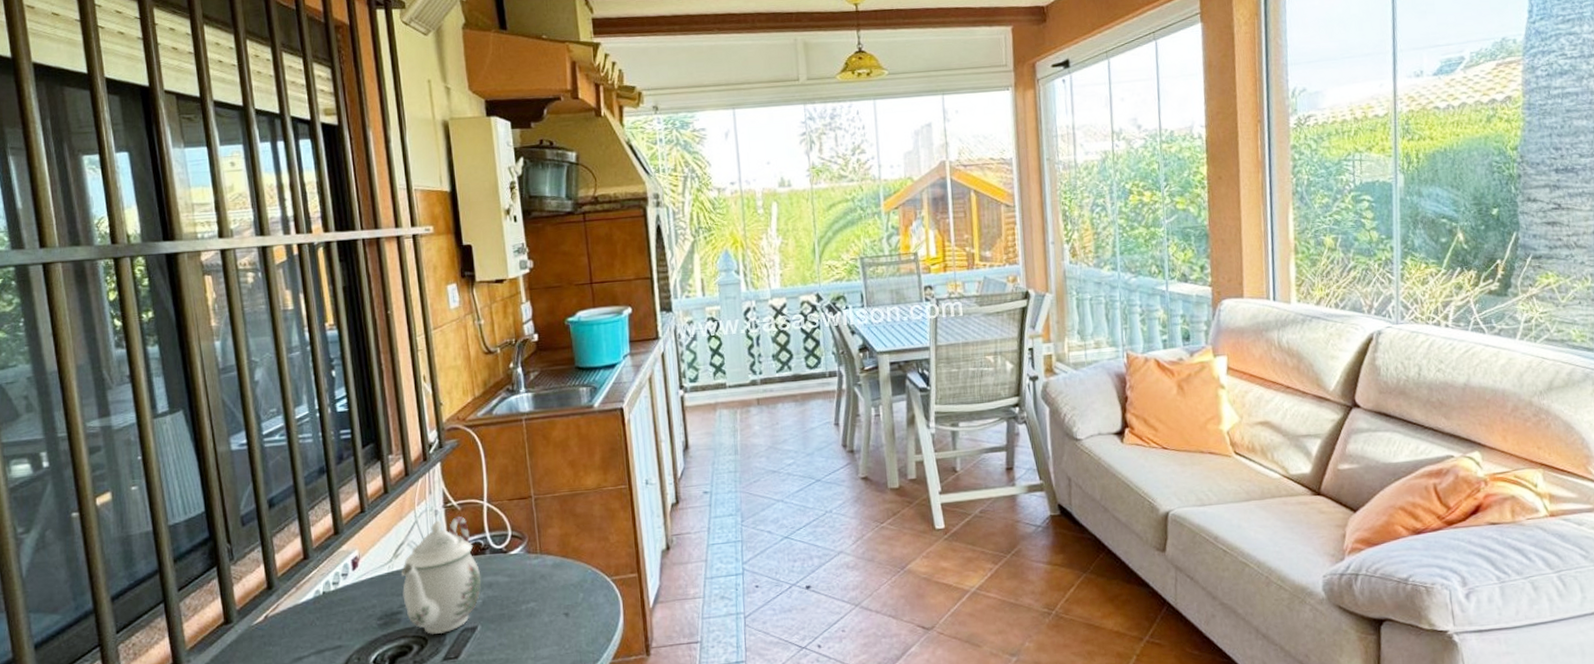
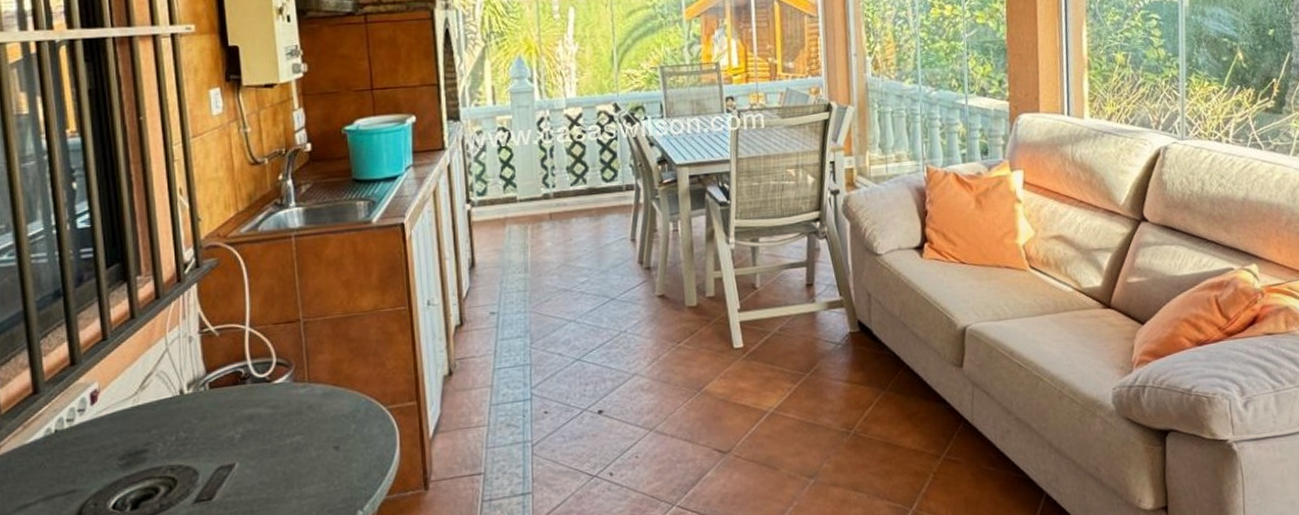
teapot: present [401,515,481,634] -> none [147,342,241,474]

